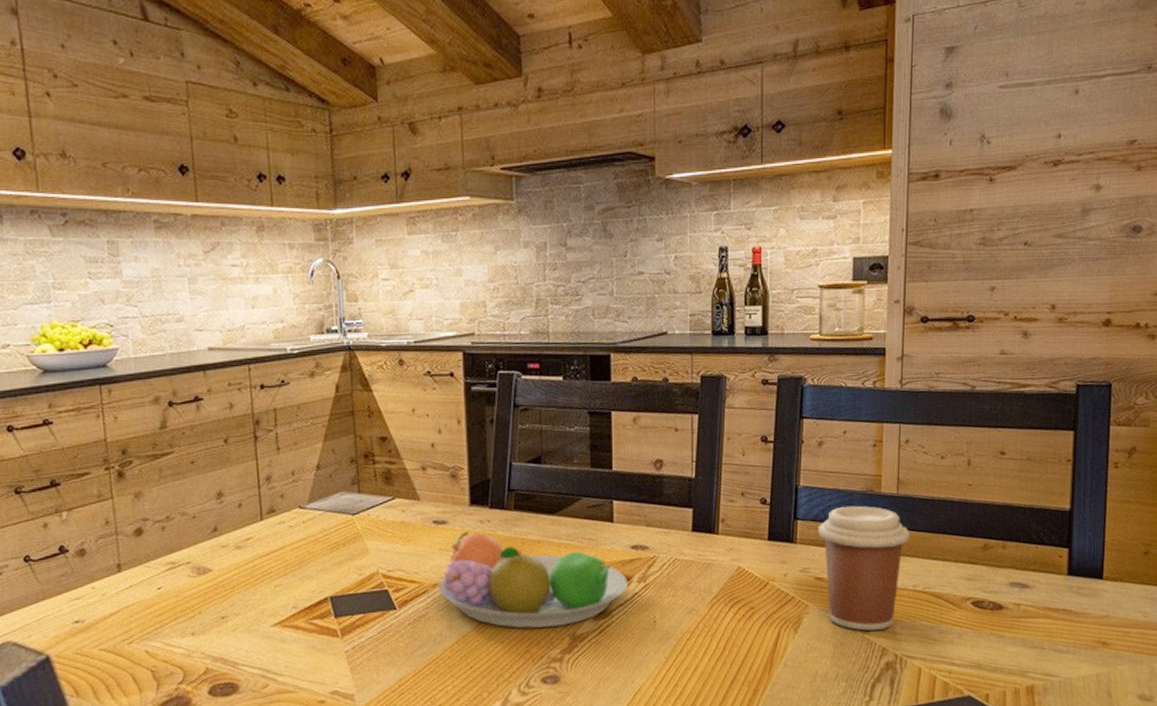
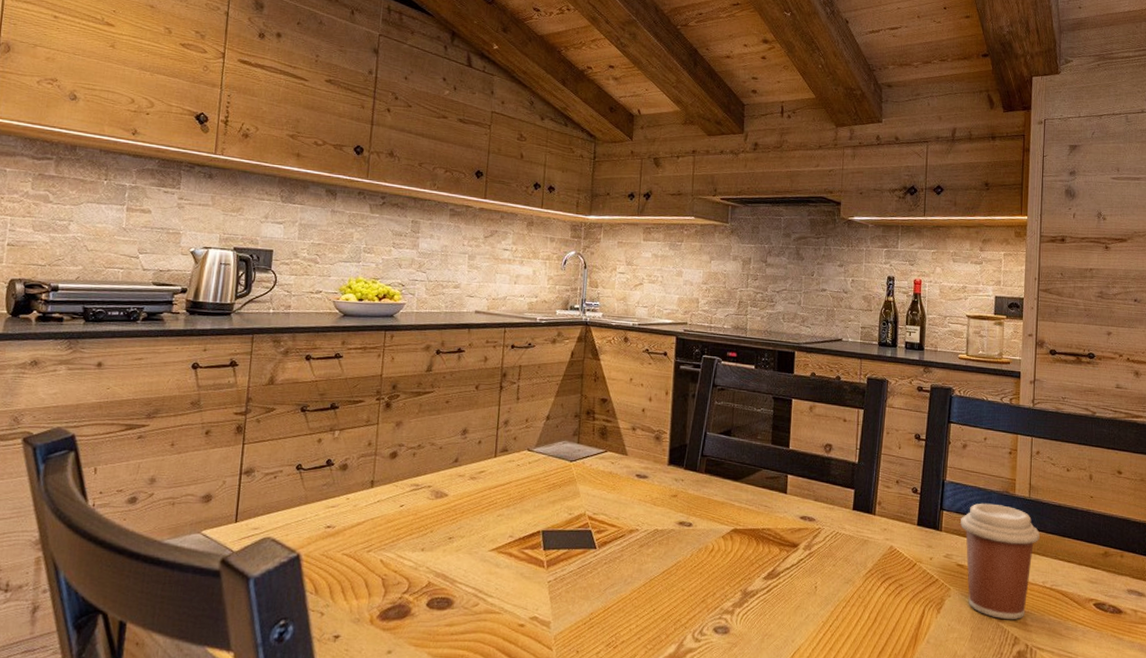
fruit bowl: present [438,531,628,629] -> none [634,487,795,581]

